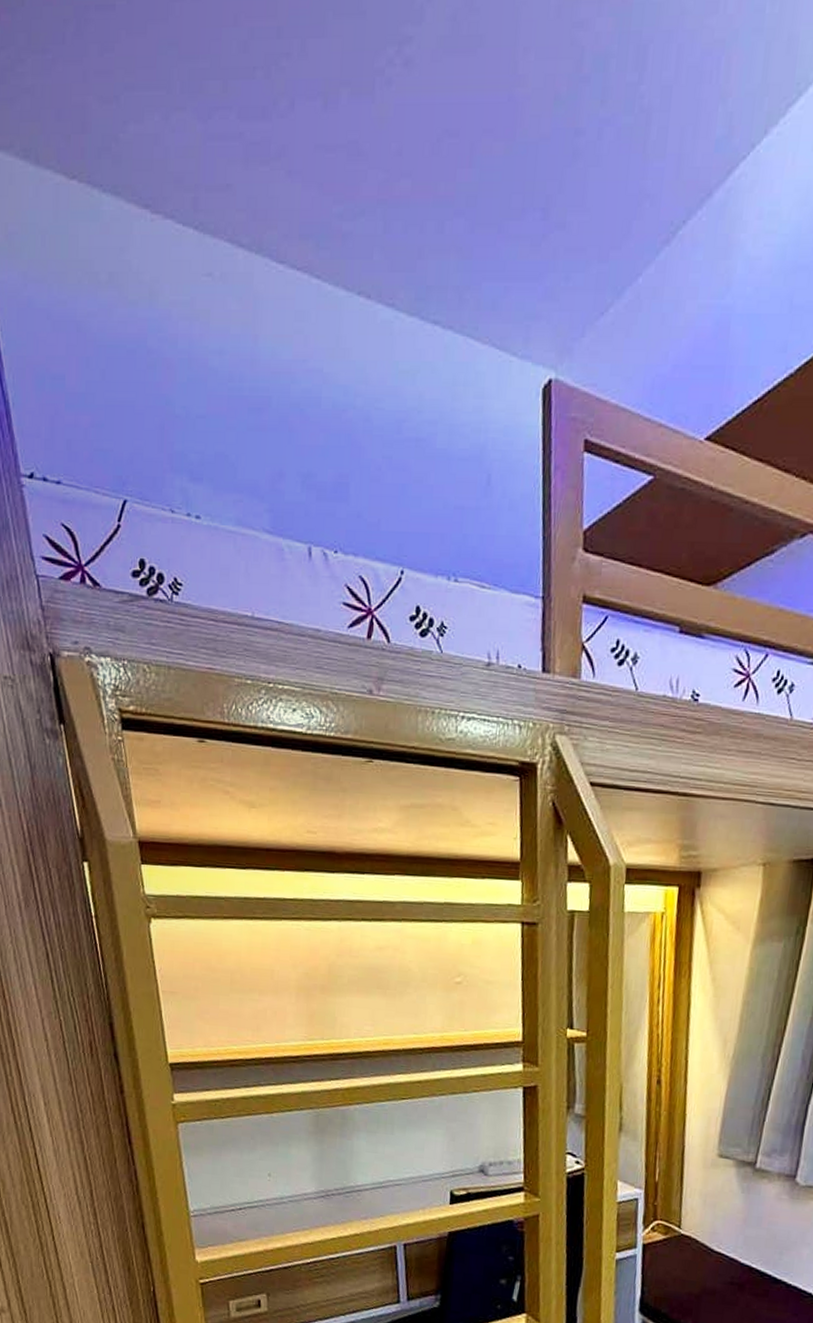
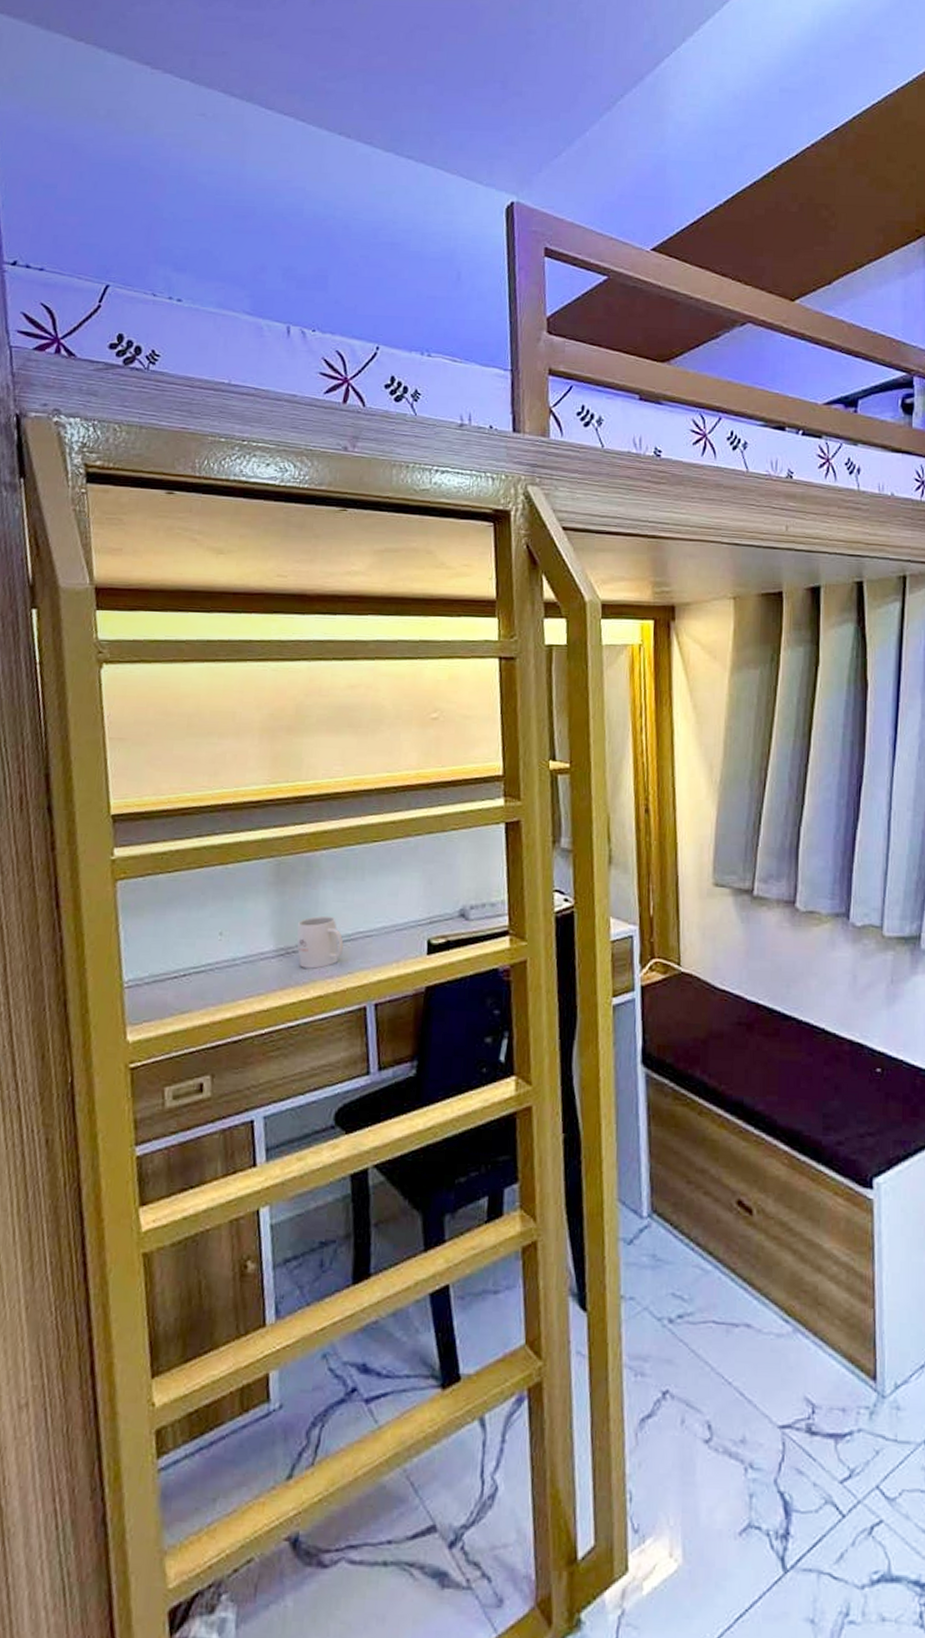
mug: none [334,1164,376,1211] -> present [296,915,344,969]

